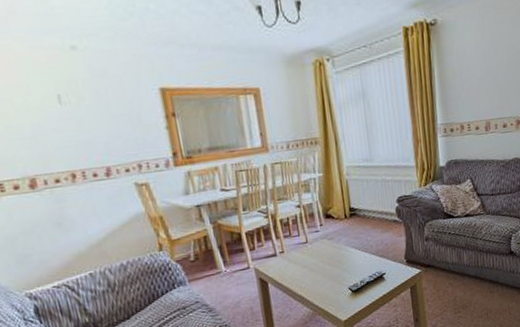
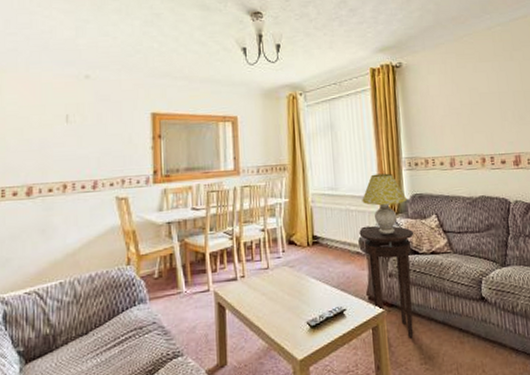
stool: none [396,193,450,293] -> present [359,226,414,338]
table lamp: none [397,140,443,203] -> present [362,173,407,236]

